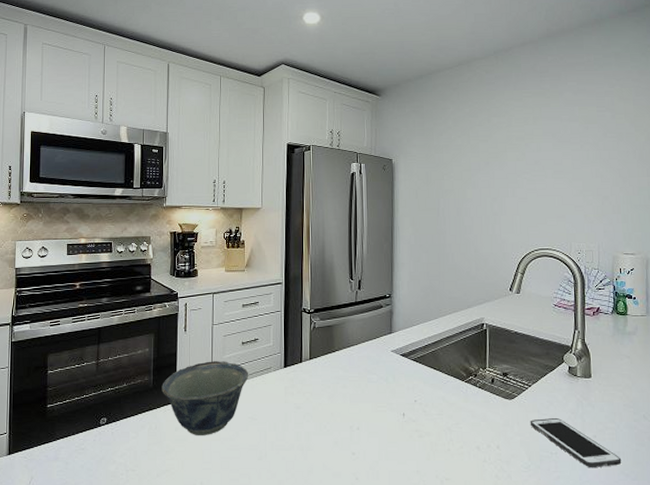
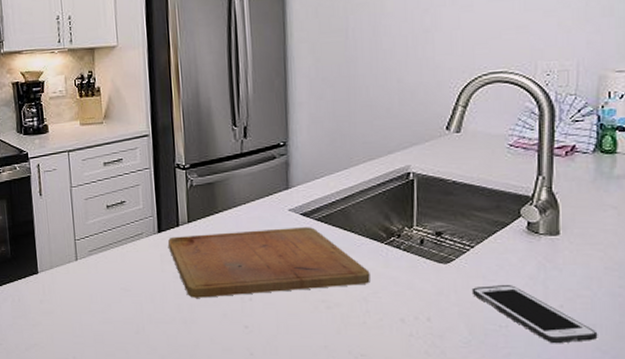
bowl: present [162,361,249,436] -> none [20,227,118,309]
cutting board: none [292,366,454,427] -> present [168,227,370,298]

